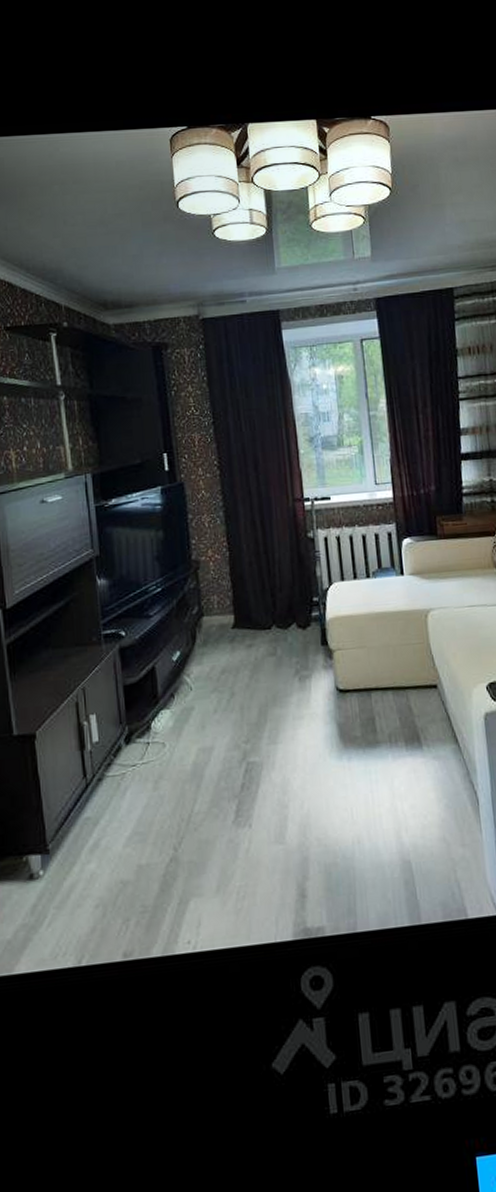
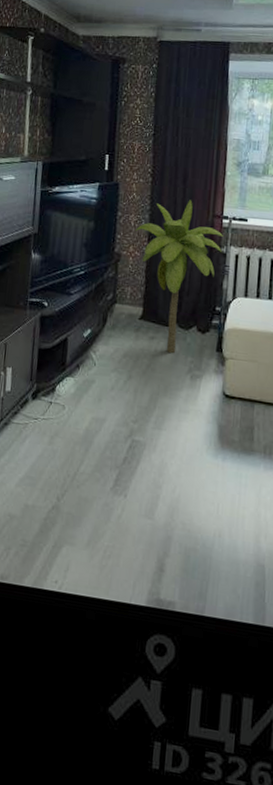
palm tree: none [211,487,309,658] -> present [135,200,224,353]

